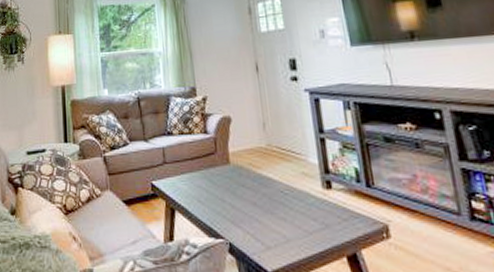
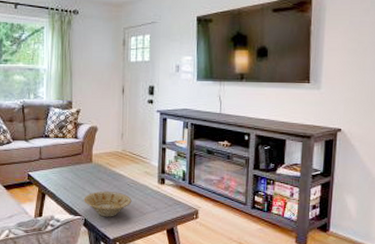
bowl: none [225,201,290,239] -> present [84,190,132,217]

